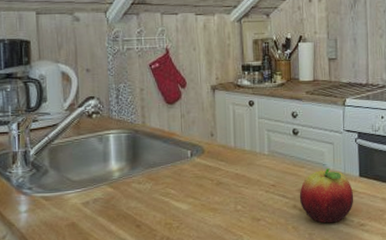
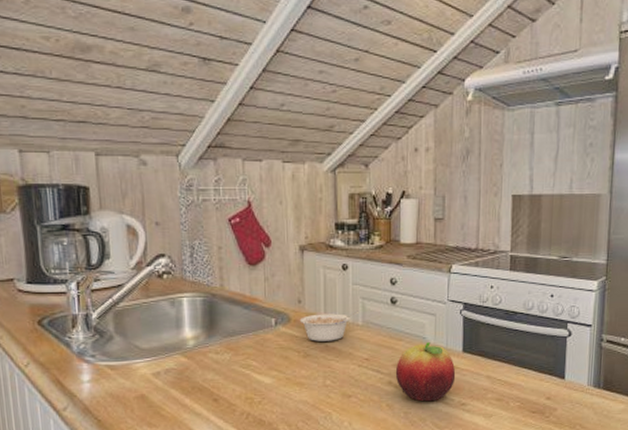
legume: none [212,142,266,170] -> present [299,311,360,341]

